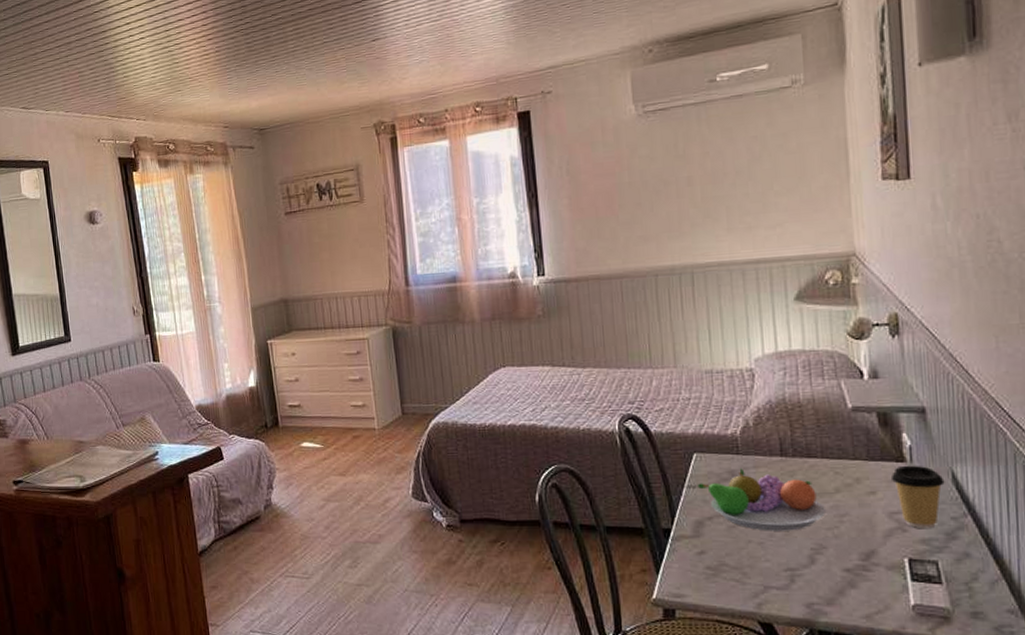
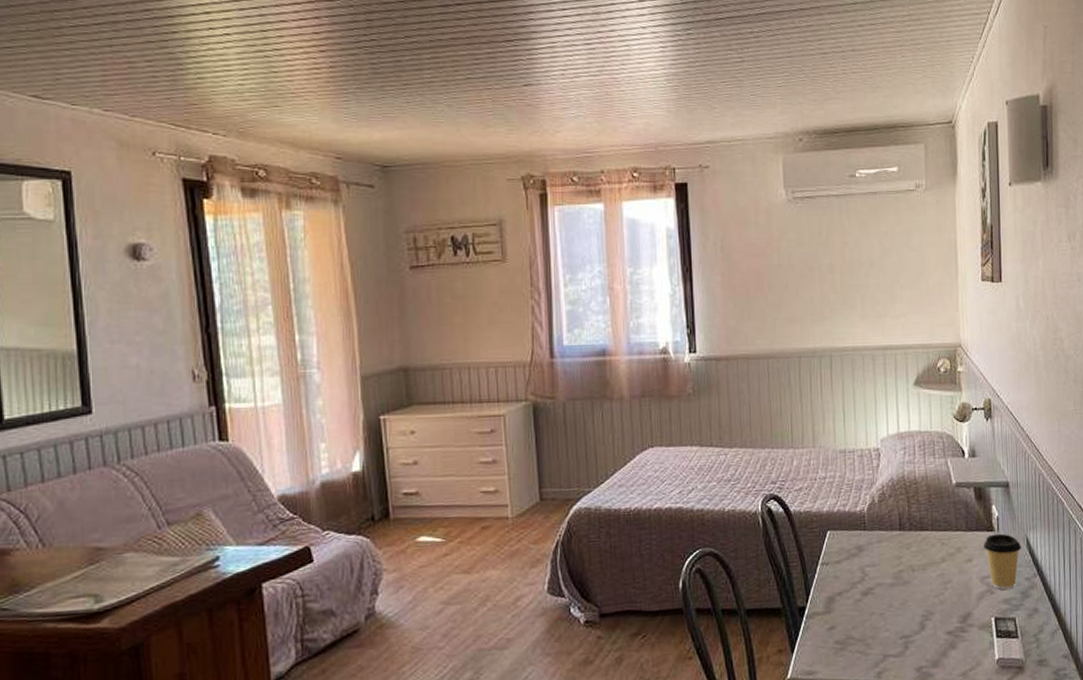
fruit bowl: present [698,468,827,531] -> none [830,543,935,602]

